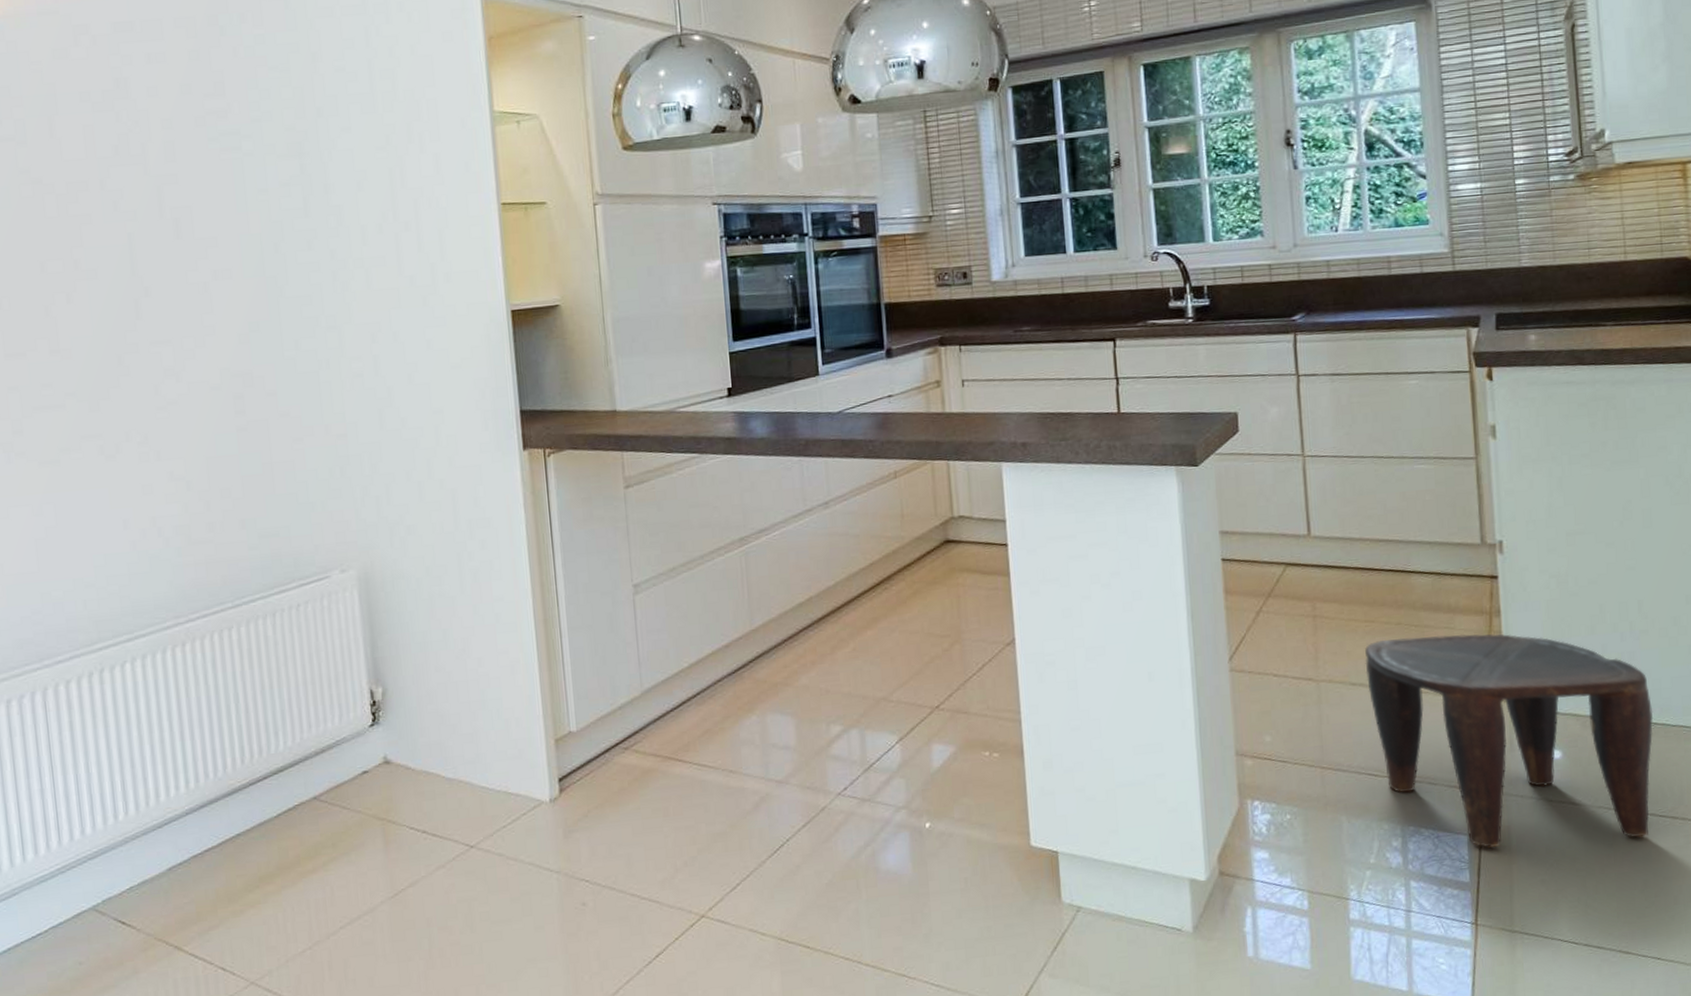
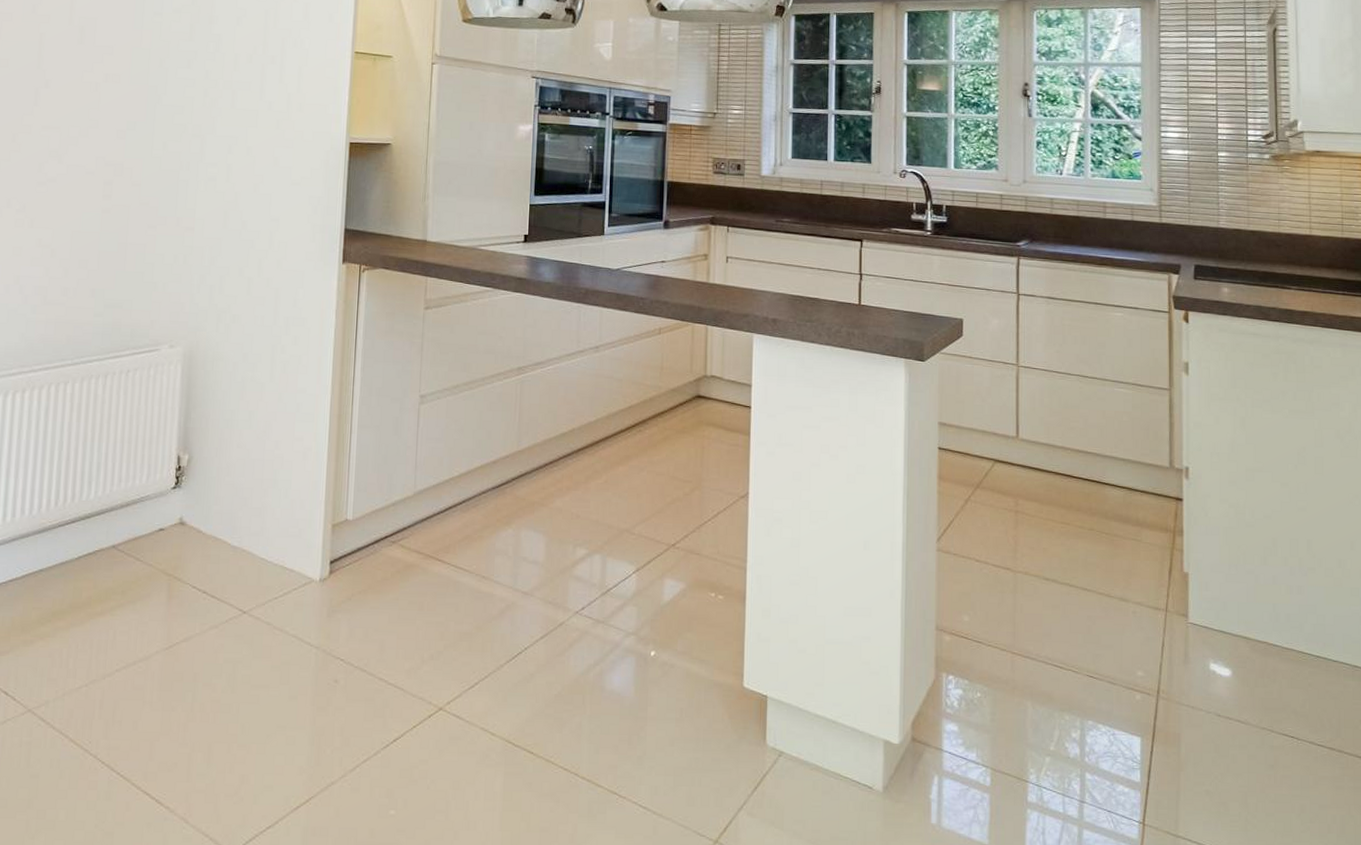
stool: present [1365,634,1654,848] -> none [1058,542,1317,763]

